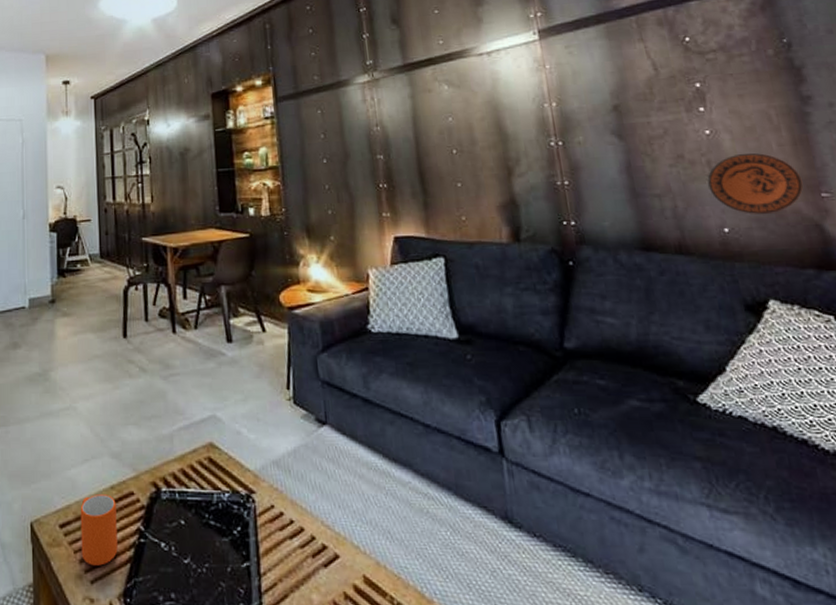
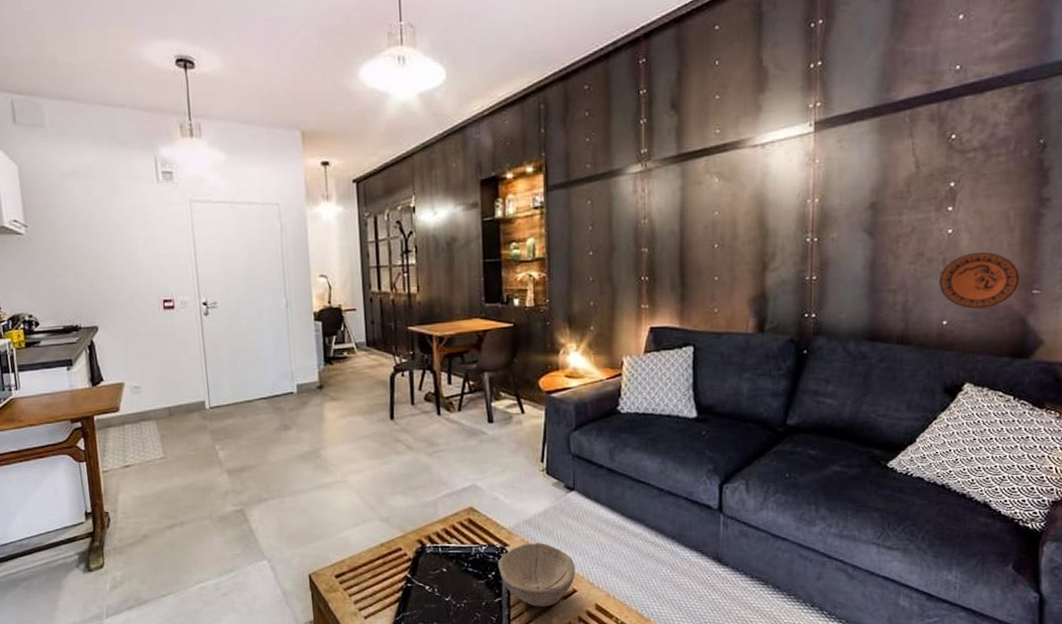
mug: present [80,494,118,566] -> none [353,551,388,605]
bowl: none [244,489,336,577] -> present [498,542,575,607]

